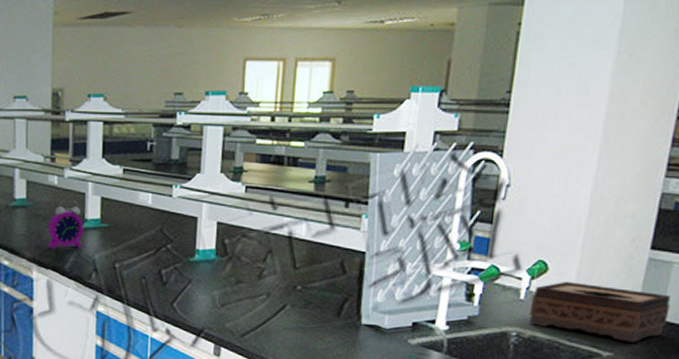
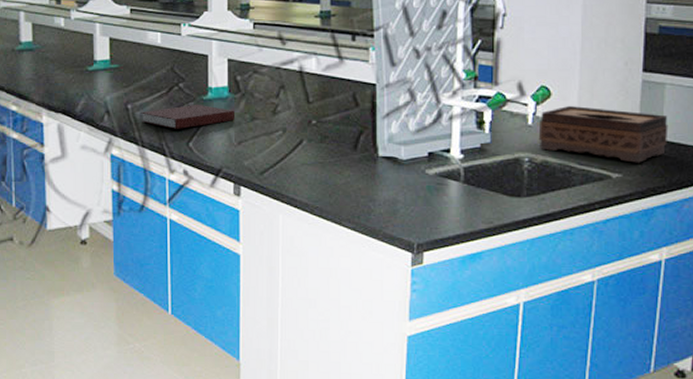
alarm clock: present [48,201,84,249] -> none [57,42,94,92]
notebook: none [127,265,221,289] -> present [141,104,236,129]

